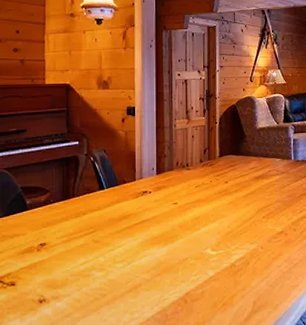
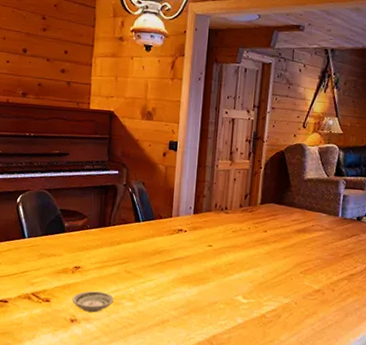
saucer: none [39,266,84,290] -> present [72,291,114,313]

